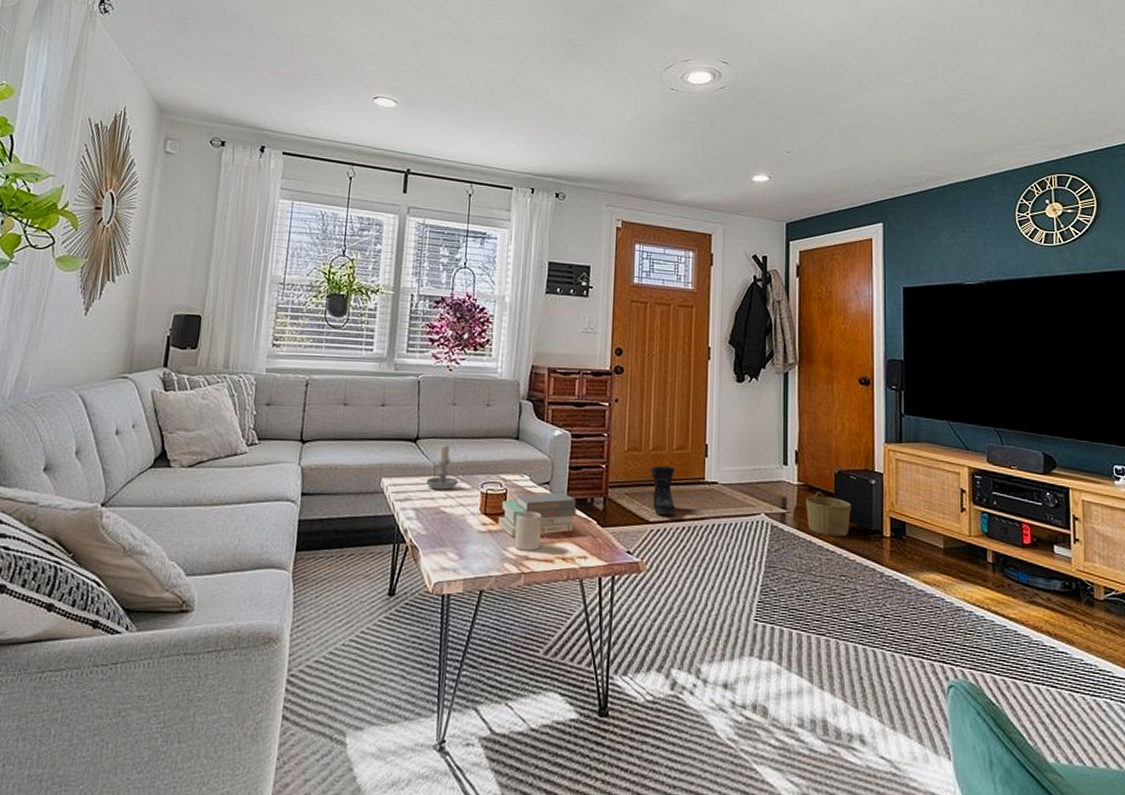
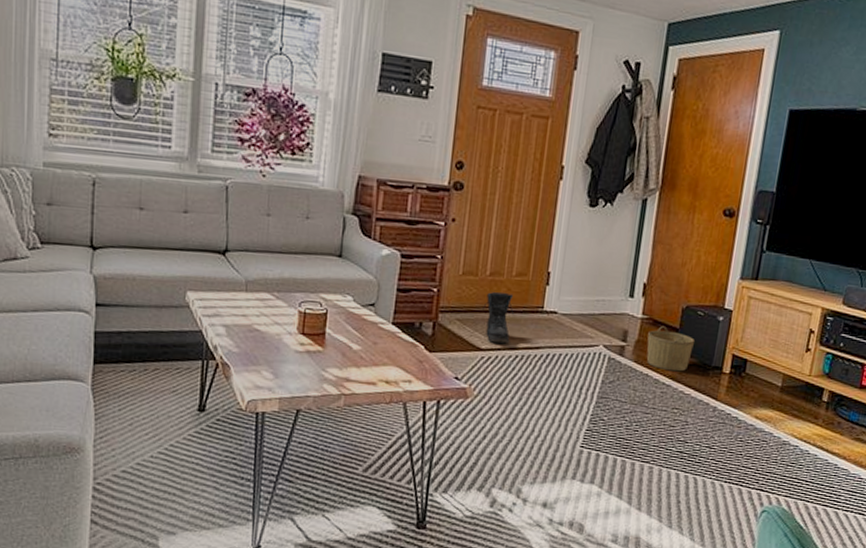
candle: present [426,444,459,490] -> none [237,258,274,307]
books: present [498,492,577,537] -> none [317,314,404,358]
mug: present [514,511,542,551] -> none [334,332,366,373]

